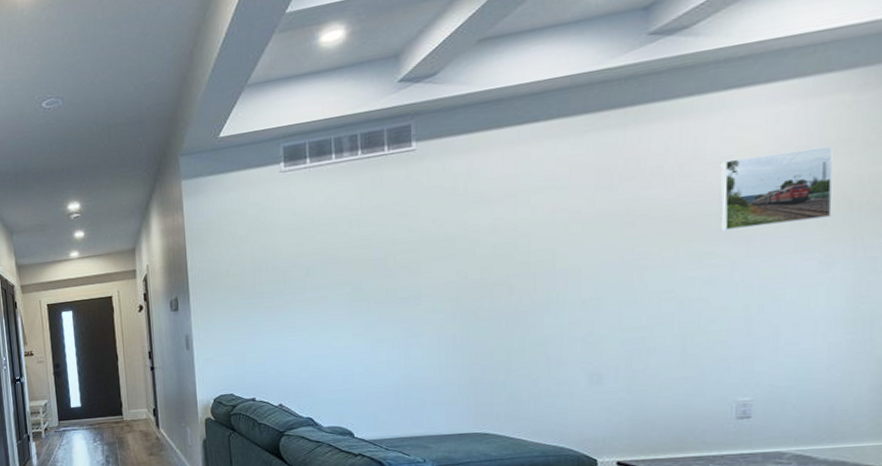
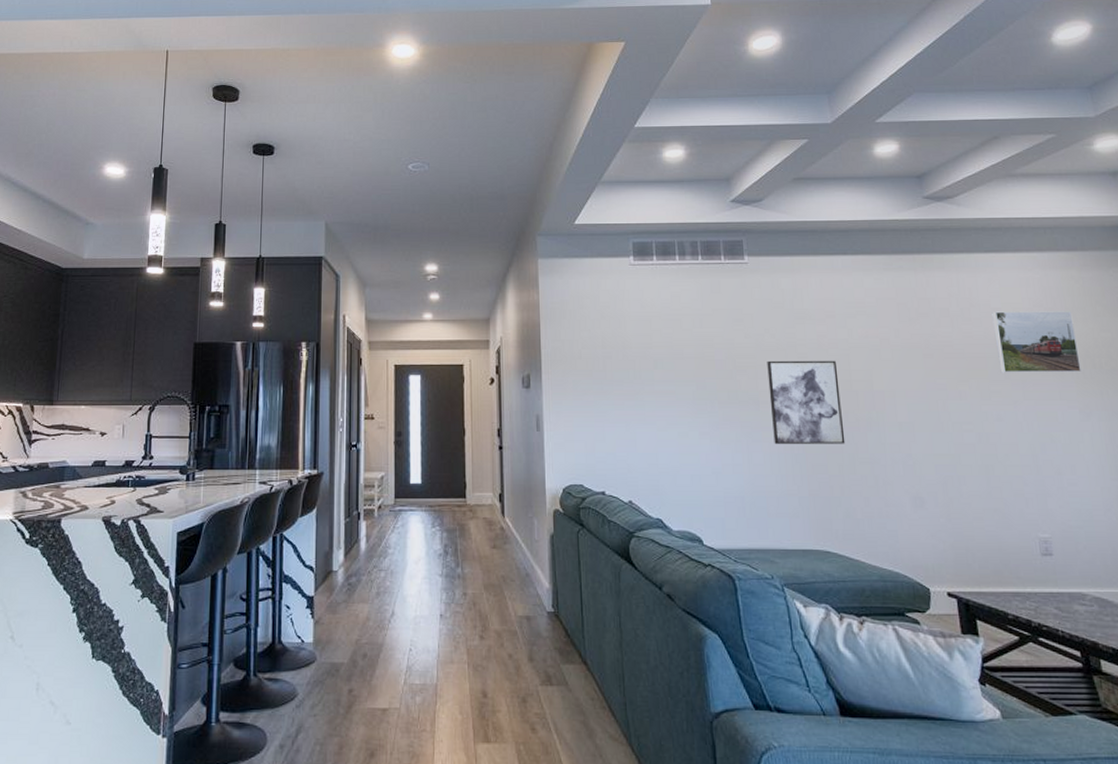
wall art: none [432,243,516,337] -> present [767,360,846,444]

